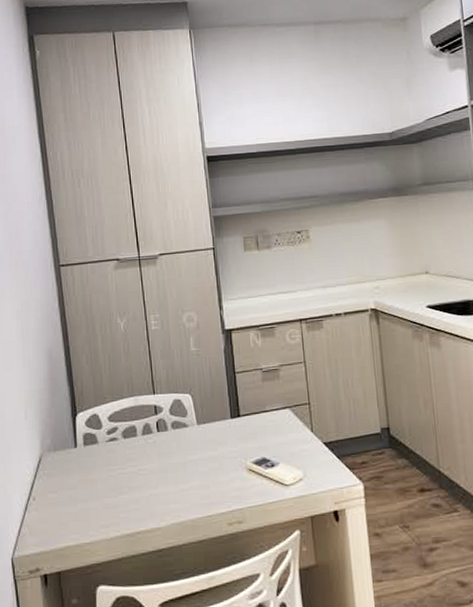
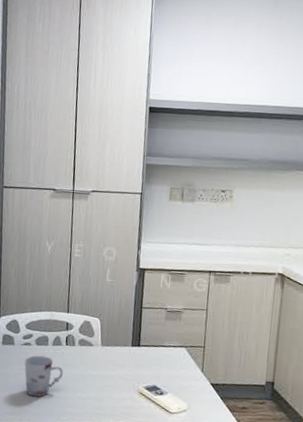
cup: none [113,449,159,500] -> present [24,355,63,397]

